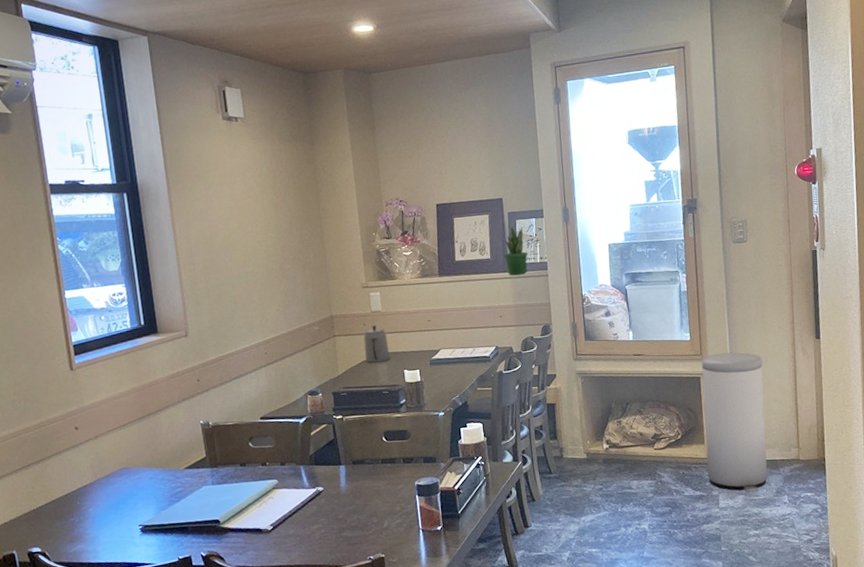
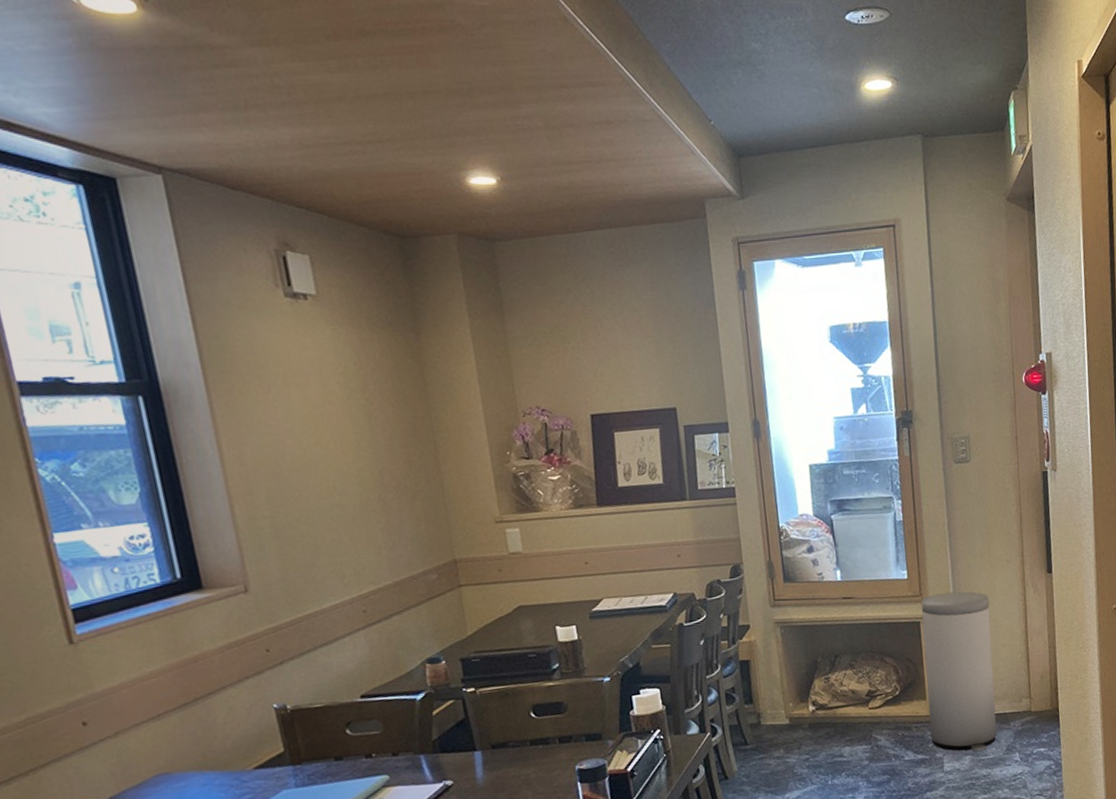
teapot: present [363,324,390,364] -> none [499,569,537,620]
planter: present [504,226,528,276] -> none [681,443,711,505]

